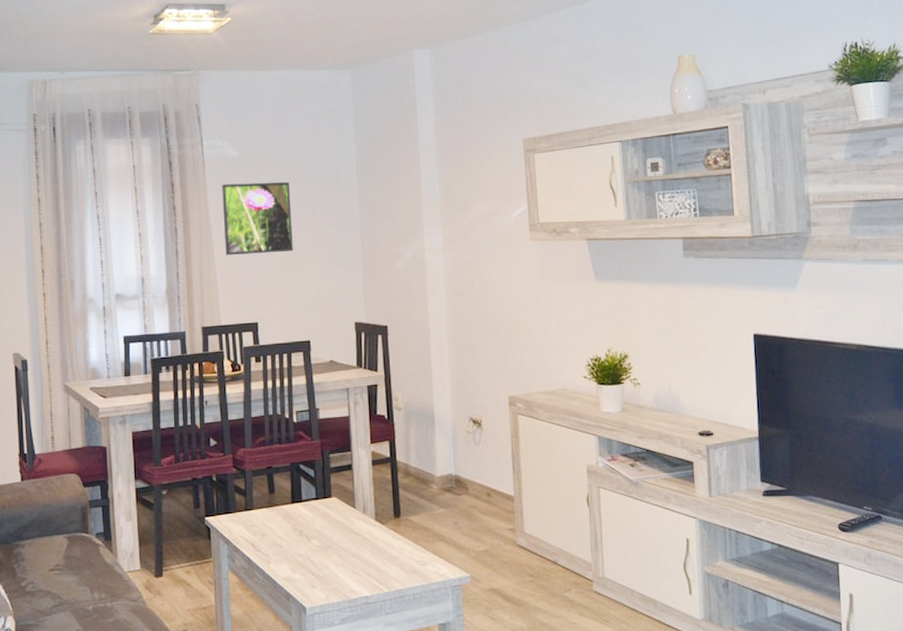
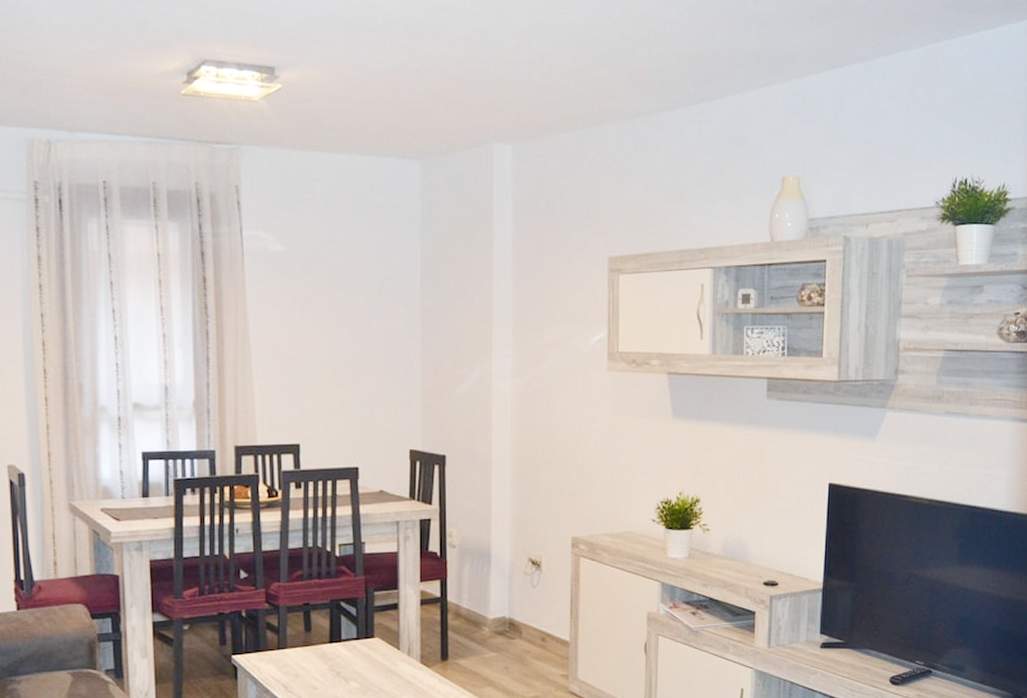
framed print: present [222,182,293,255] -> none [263,283,344,367]

